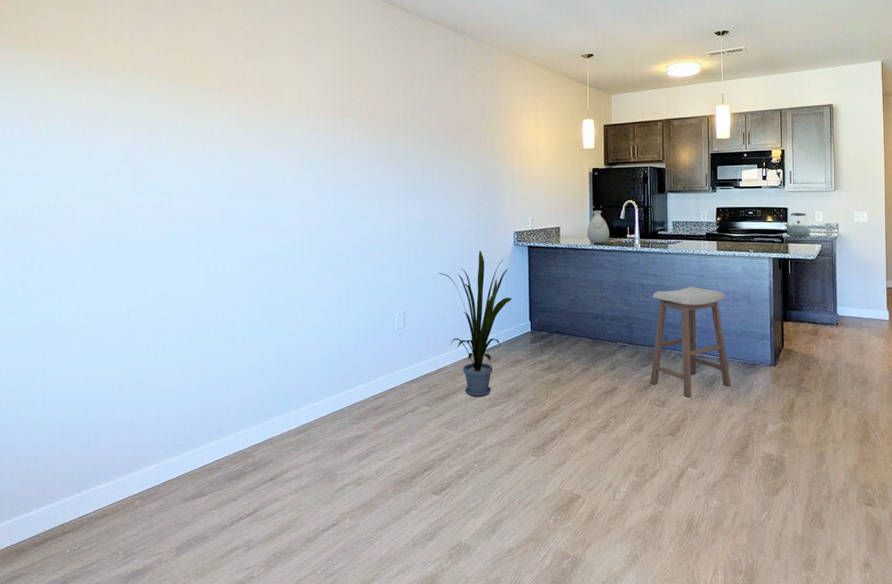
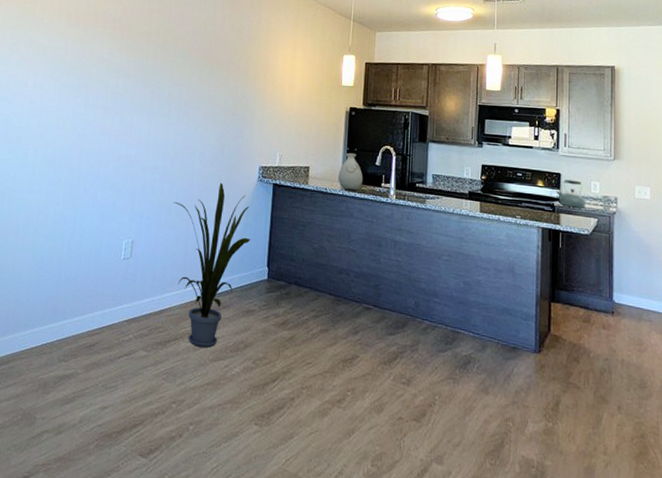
bar stool: present [650,287,731,397] -> none [396,249,488,378]

